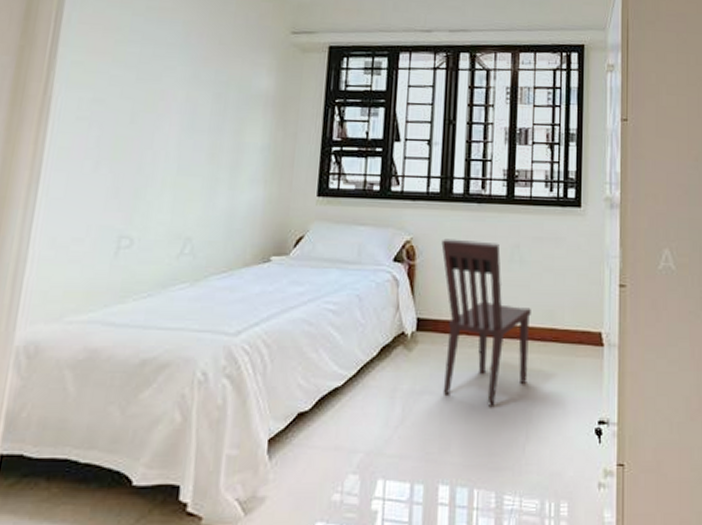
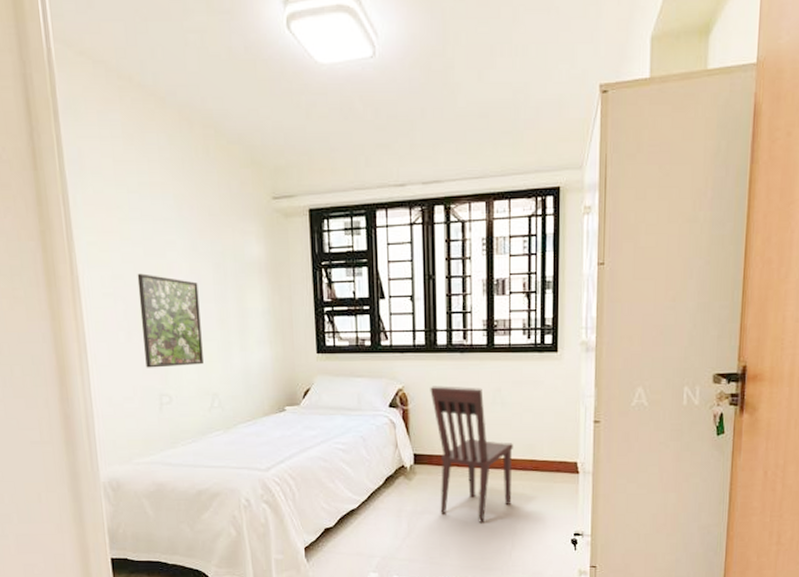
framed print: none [109,98,192,205] -> present [137,273,204,368]

